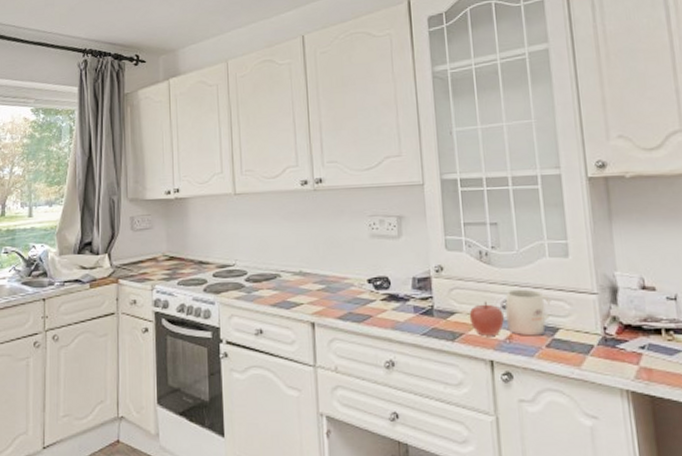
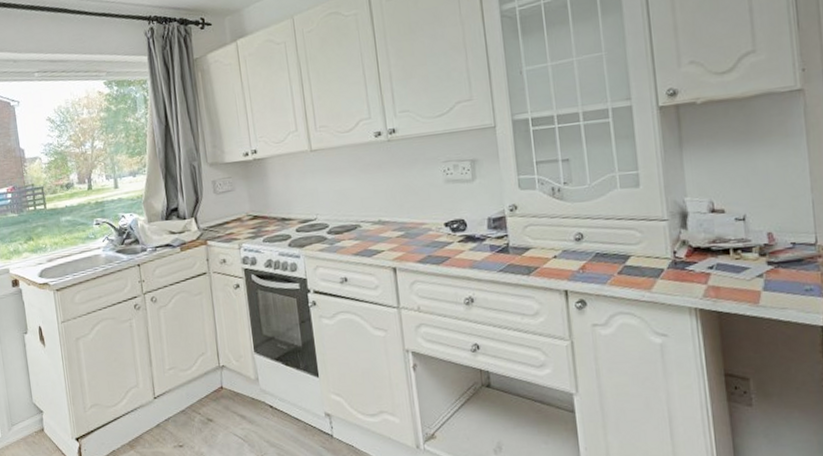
fruit: present [469,301,504,336] -> none [543,235,577,268]
mug: present [505,289,552,336] -> none [578,220,624,265]

